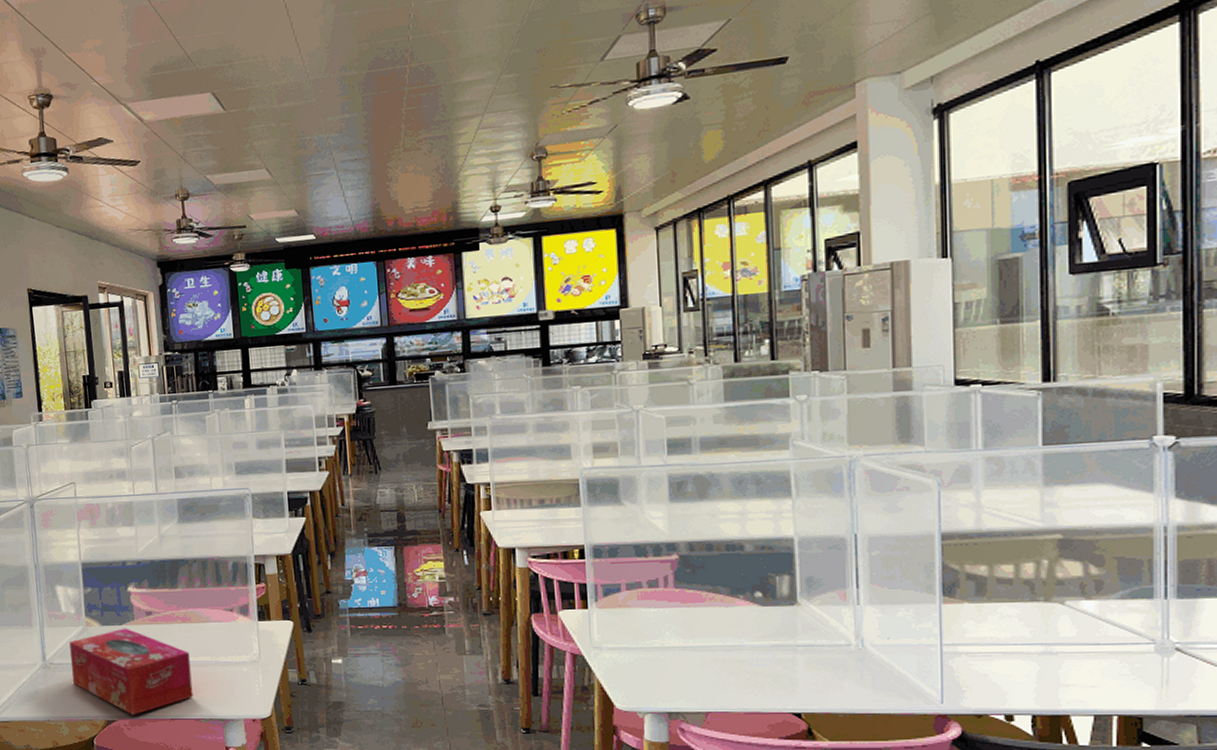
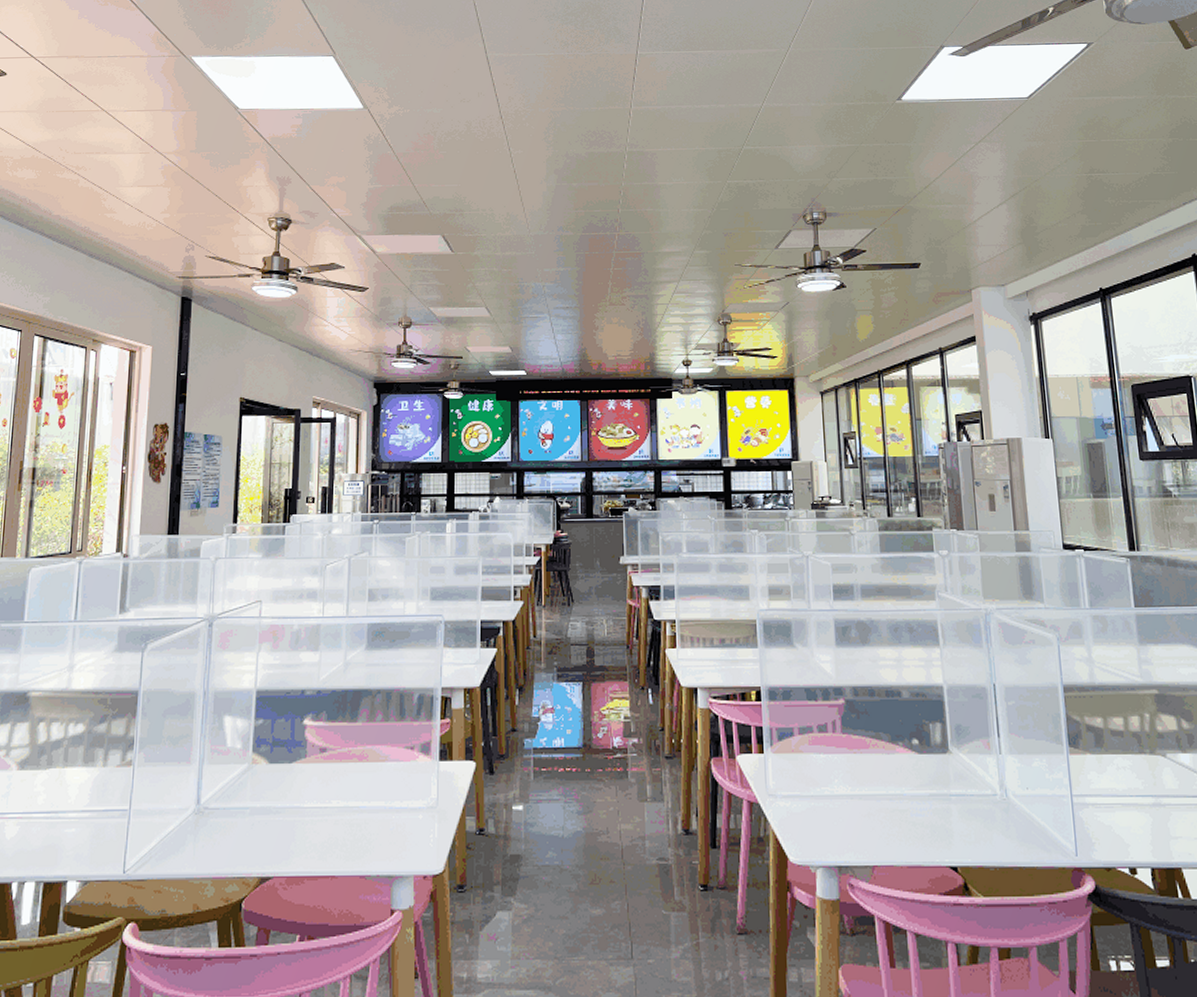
tissue box: present [69,628,193,715] -> none [227,766,362,872]

